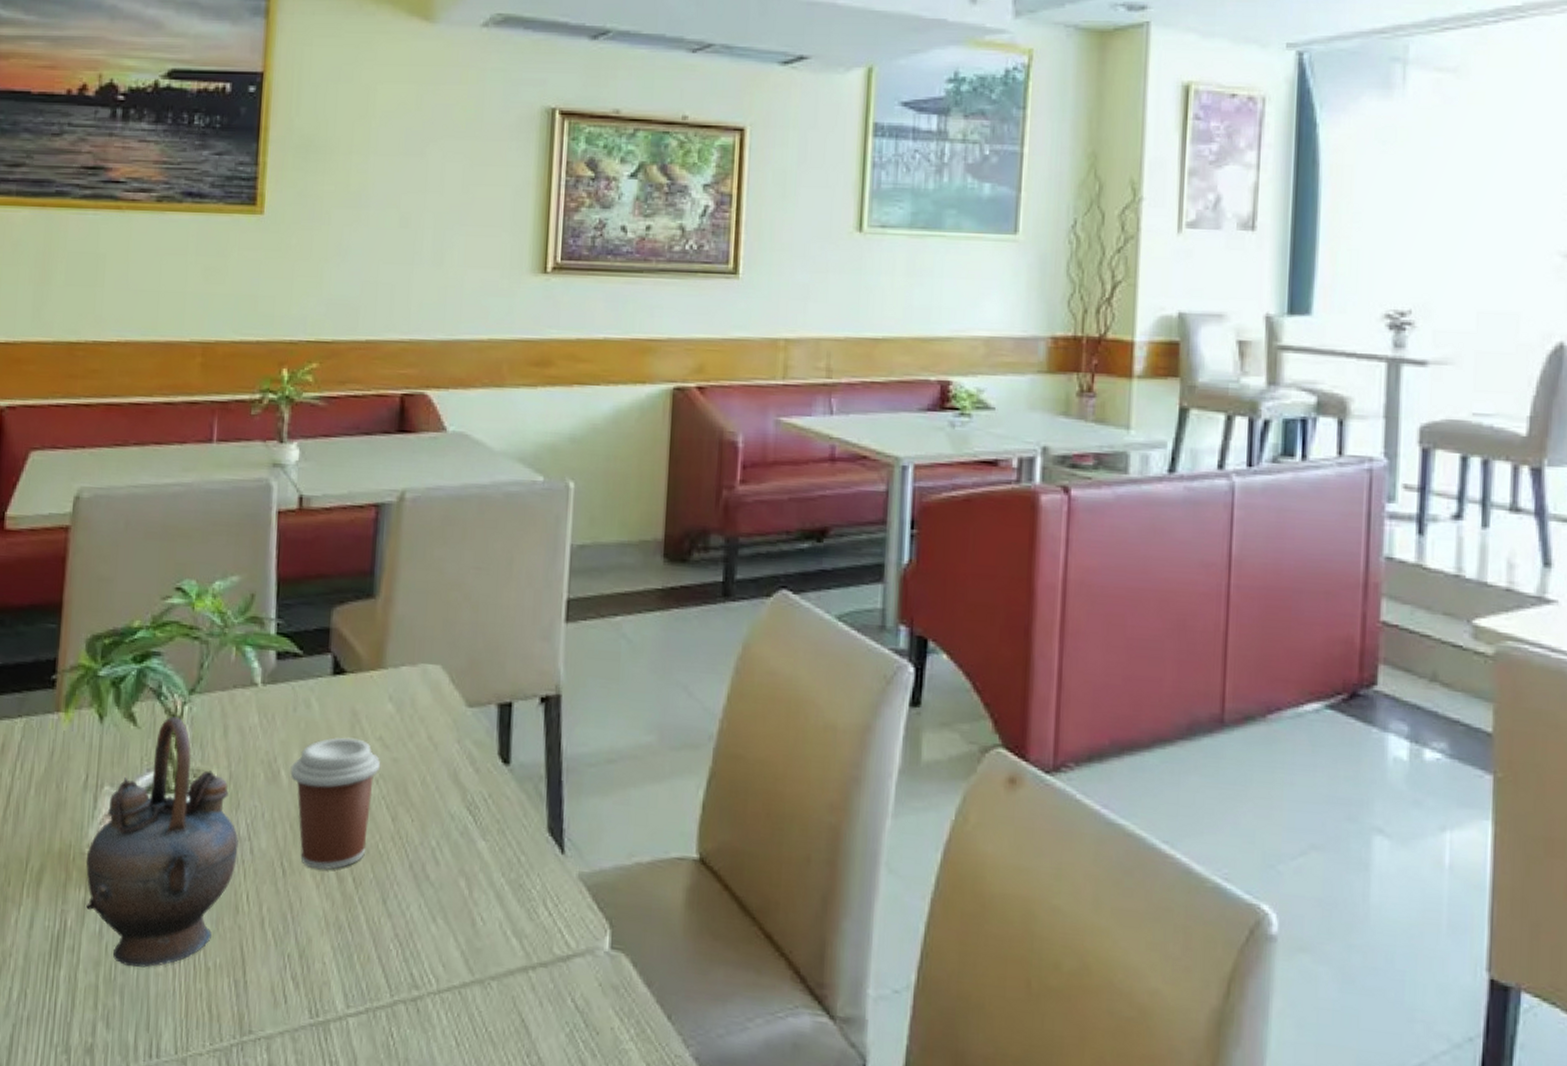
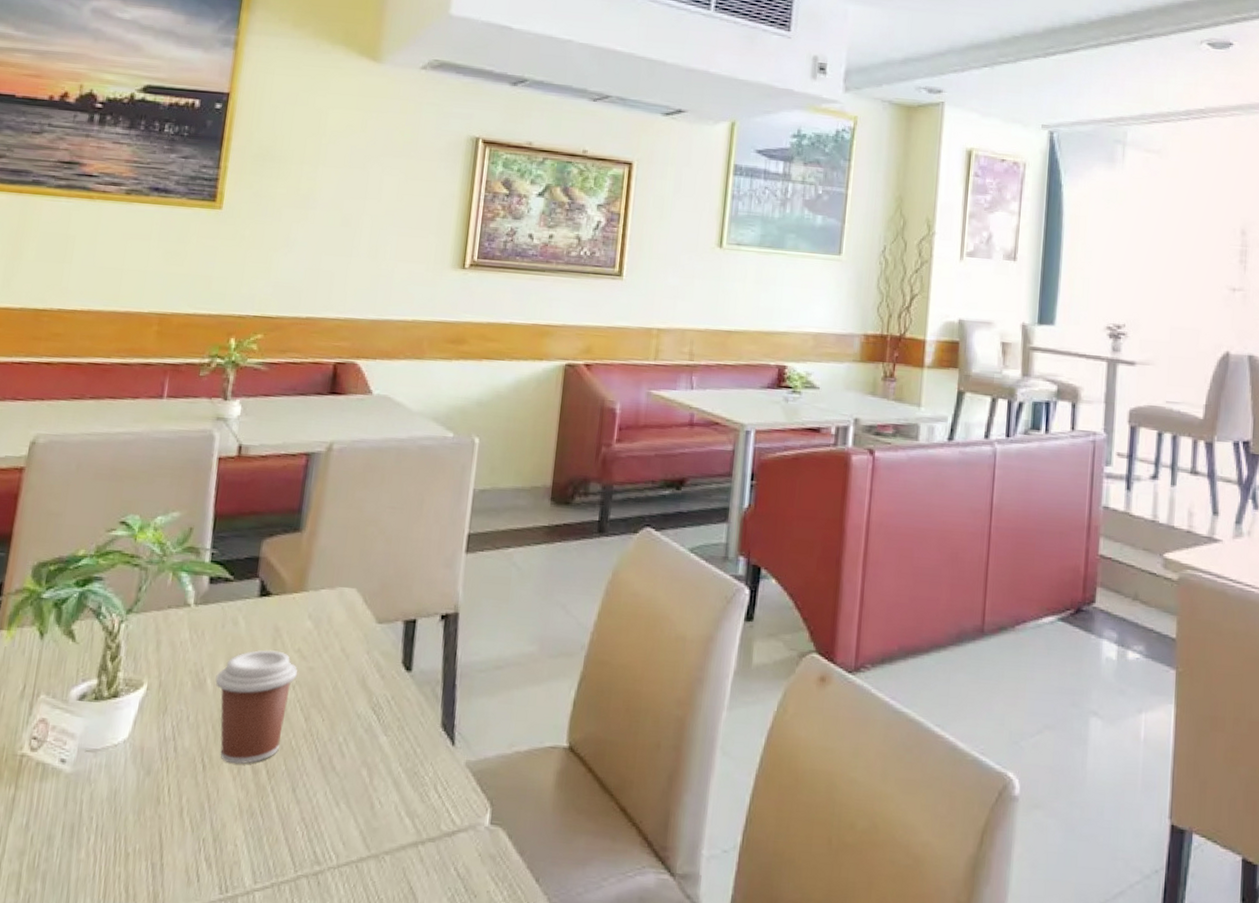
teapot: present [86,716,239,968] -> none [15,633,164,855]

